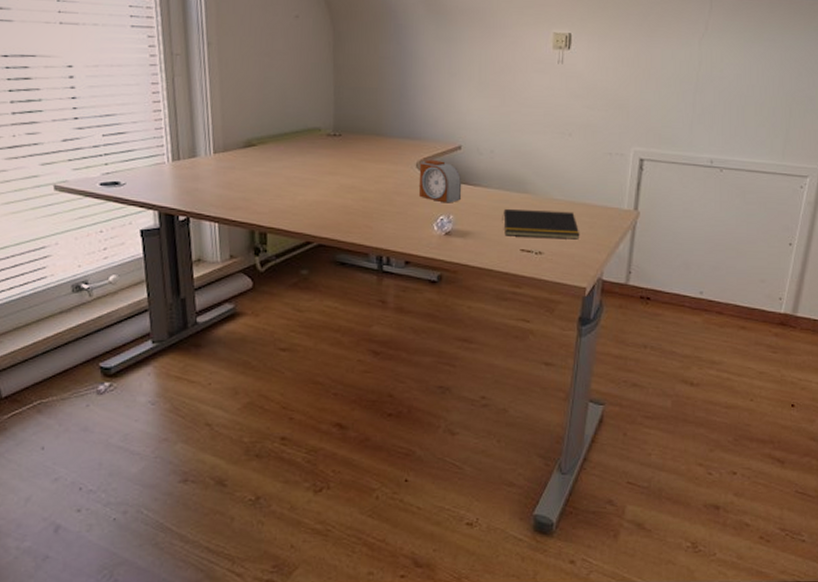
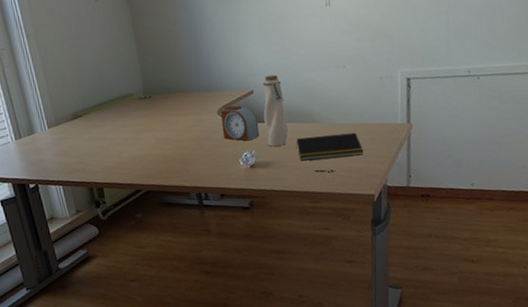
water bottle: none [469,131,496,214] -> present [263,74,288,147]

